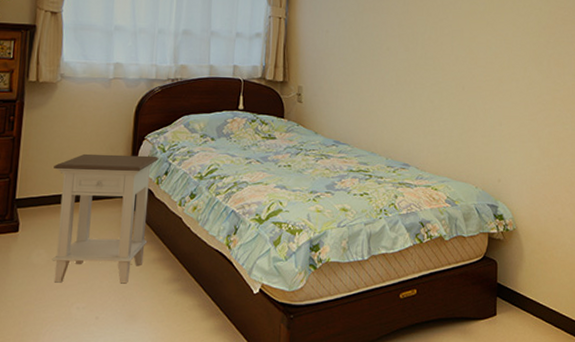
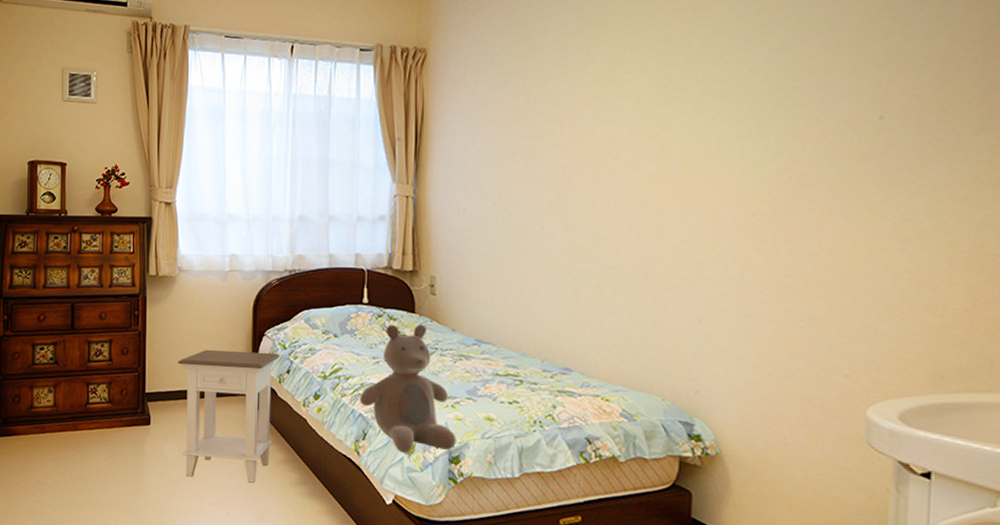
bear: none [232,128,317,244] -> present [360,324,456,453]

